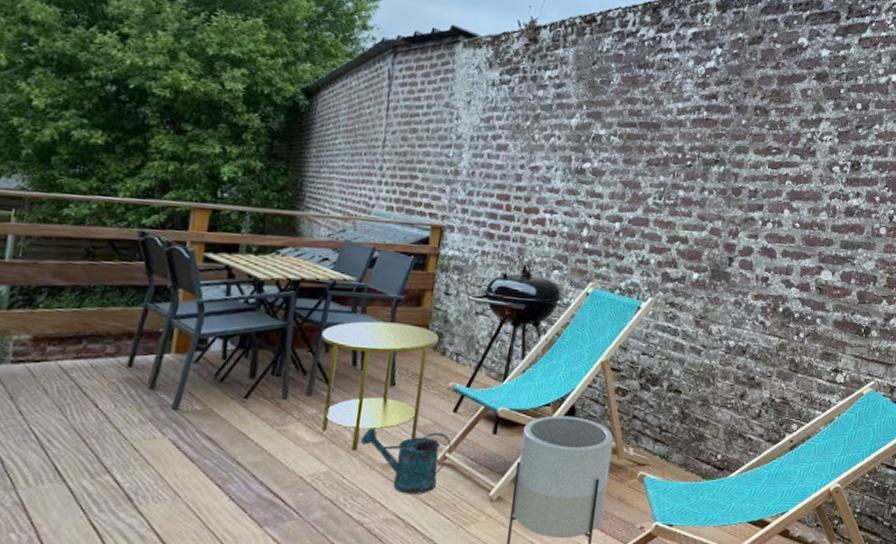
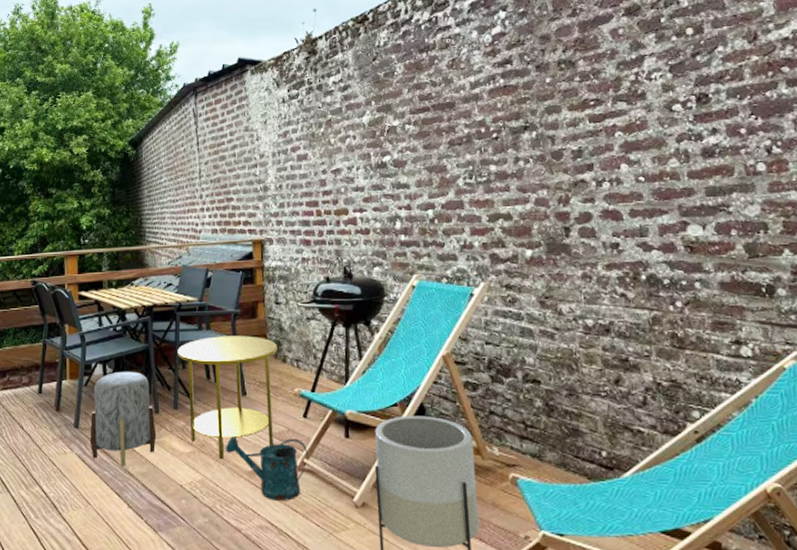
stool: none [190,349,281,455] -> present [90,371,157,466]

